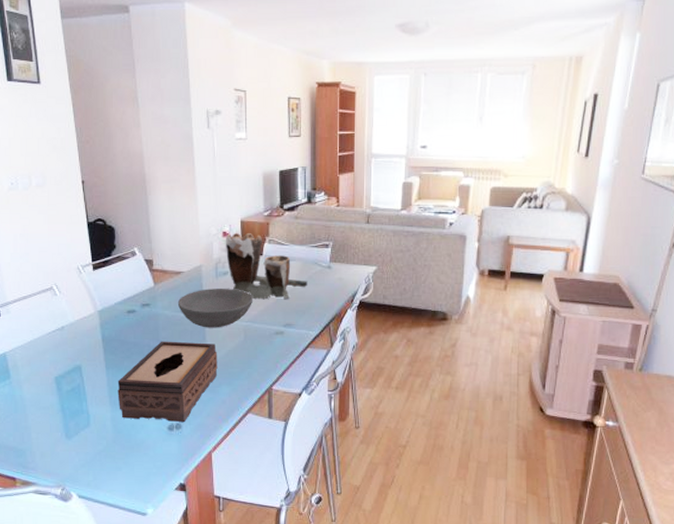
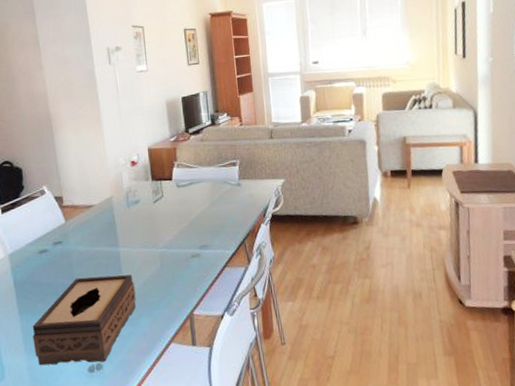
bowl: present [177,289,252,328] -> none [90,216,166,260]
clay pot: present [225,232,308,300] -> none [134,160,220,225]

